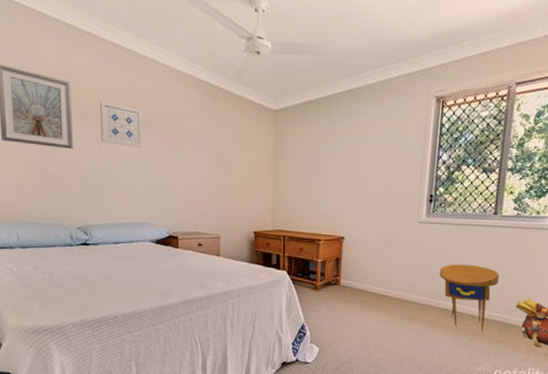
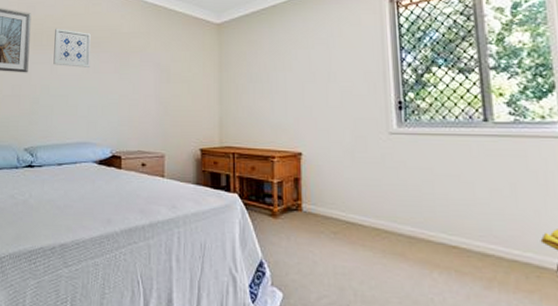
side table: present [439,264,499,332] -> none [425,183,508,277]

